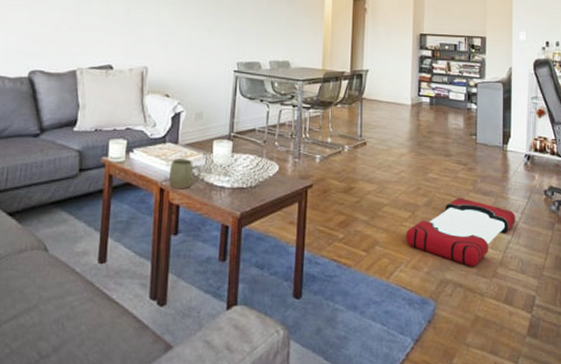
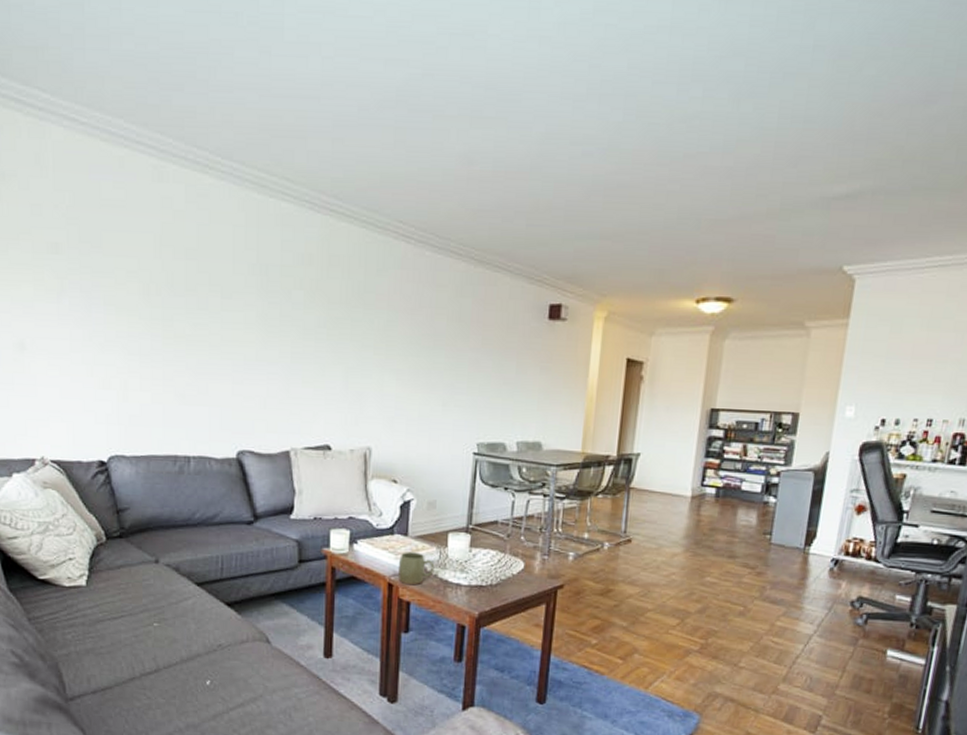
dog bed: present [405,197,516,267] -> none [670,605,810,682]

